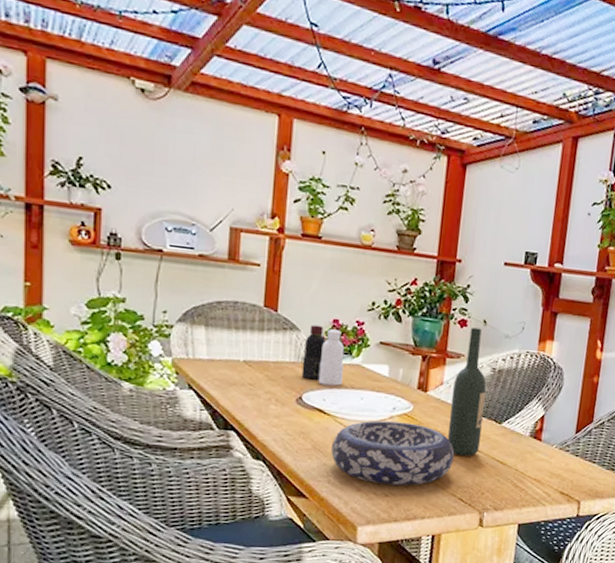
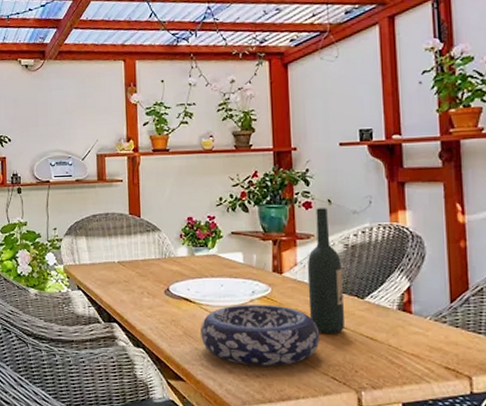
bottle: present [301,324,345,386] -> none [166,224,202,276]

